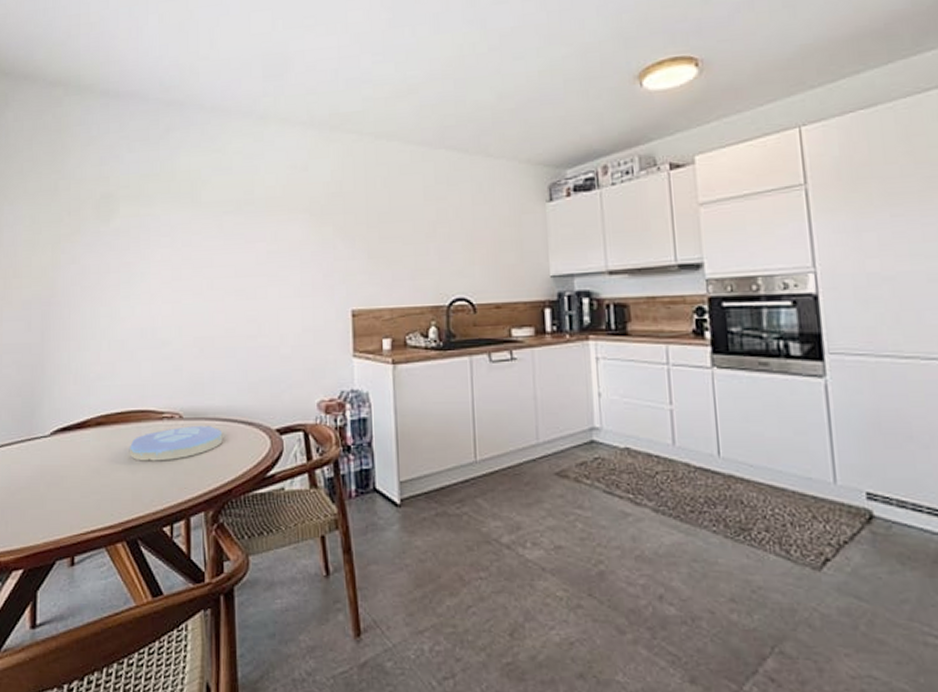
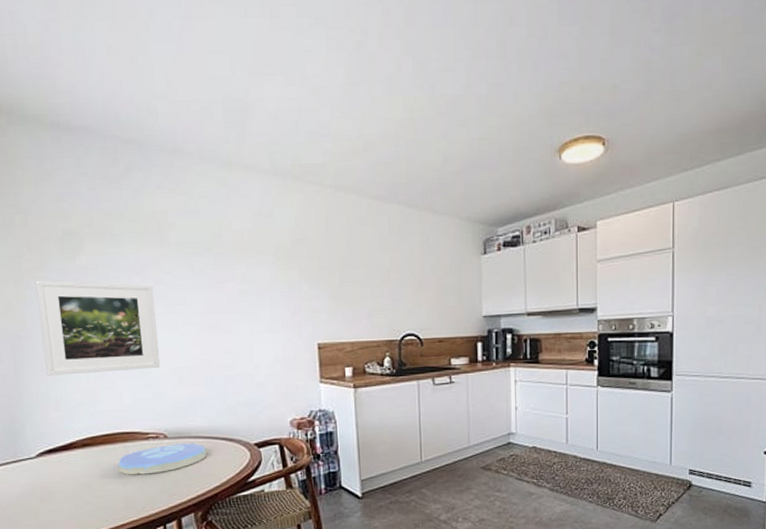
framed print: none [70,244,182,345] -> present [35,280,161,376]

